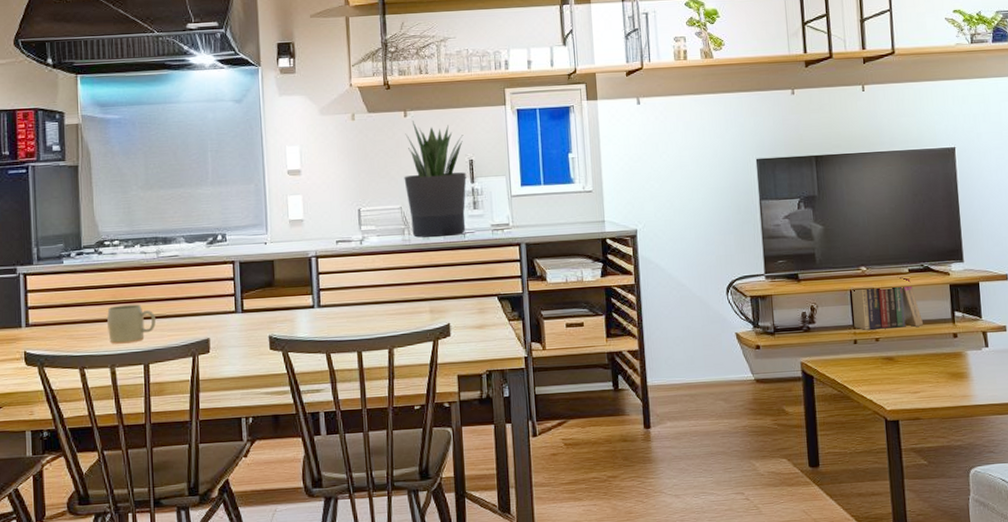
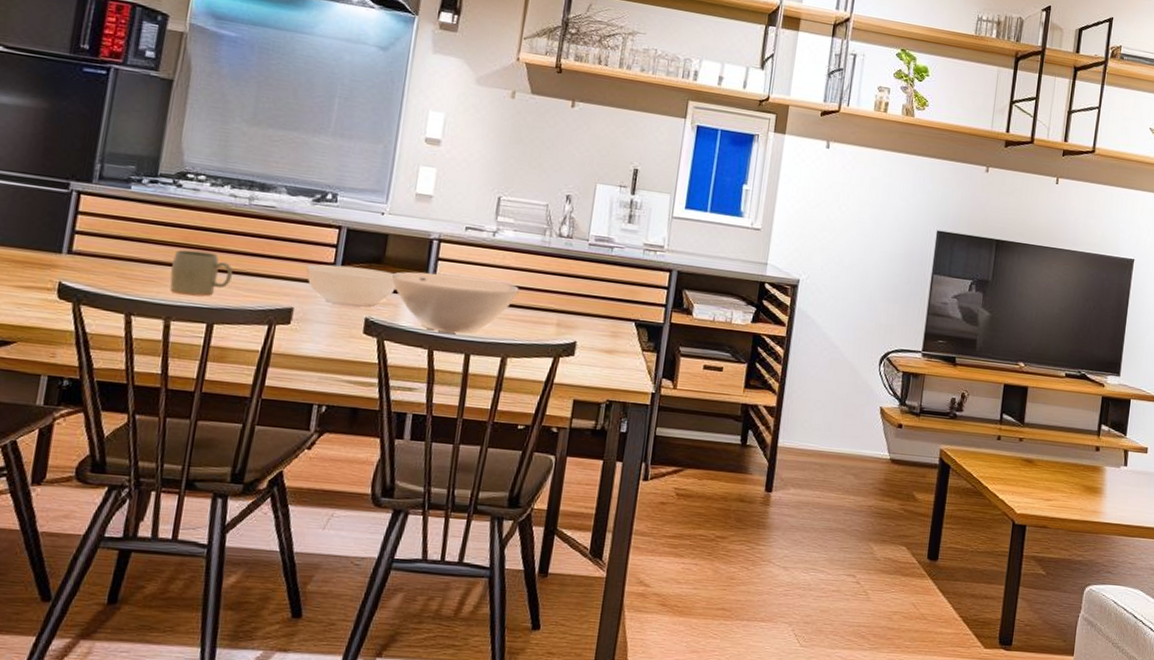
bowl: none [213,292,289,329] -> present [306,264,396,307]
bowl: none [284,282,392,336] -> present [392,271,519,334]
planter: present [404,121,467,238] -> none [554,113,632,248]
books: present [851,277,923,330] -> none [1001,380,1069,433]

